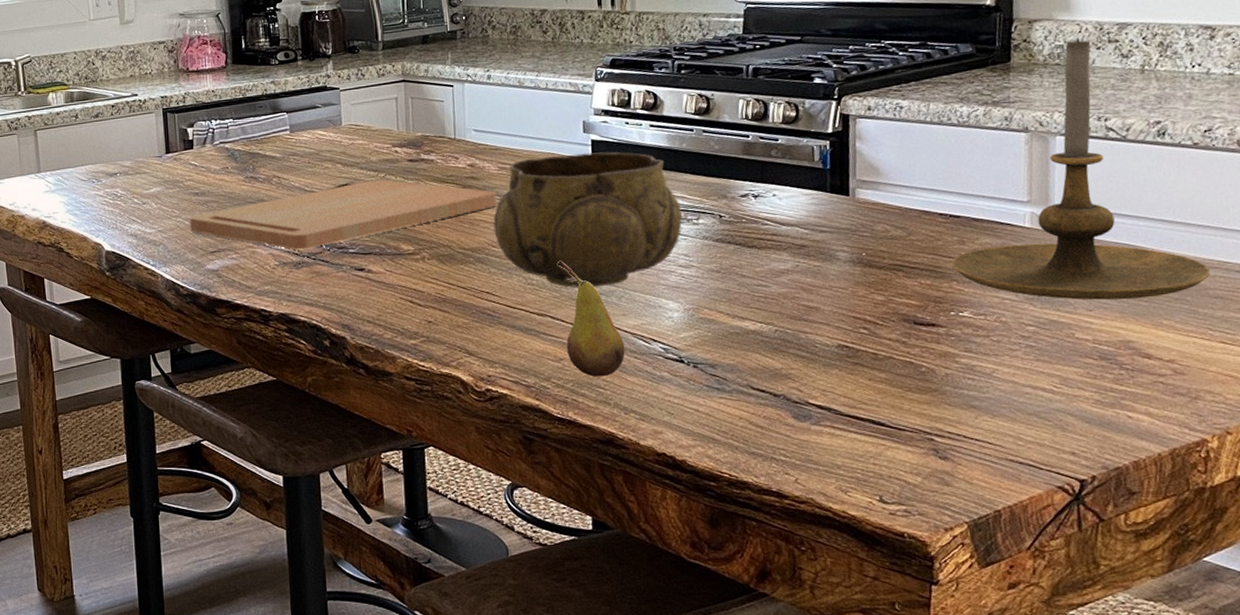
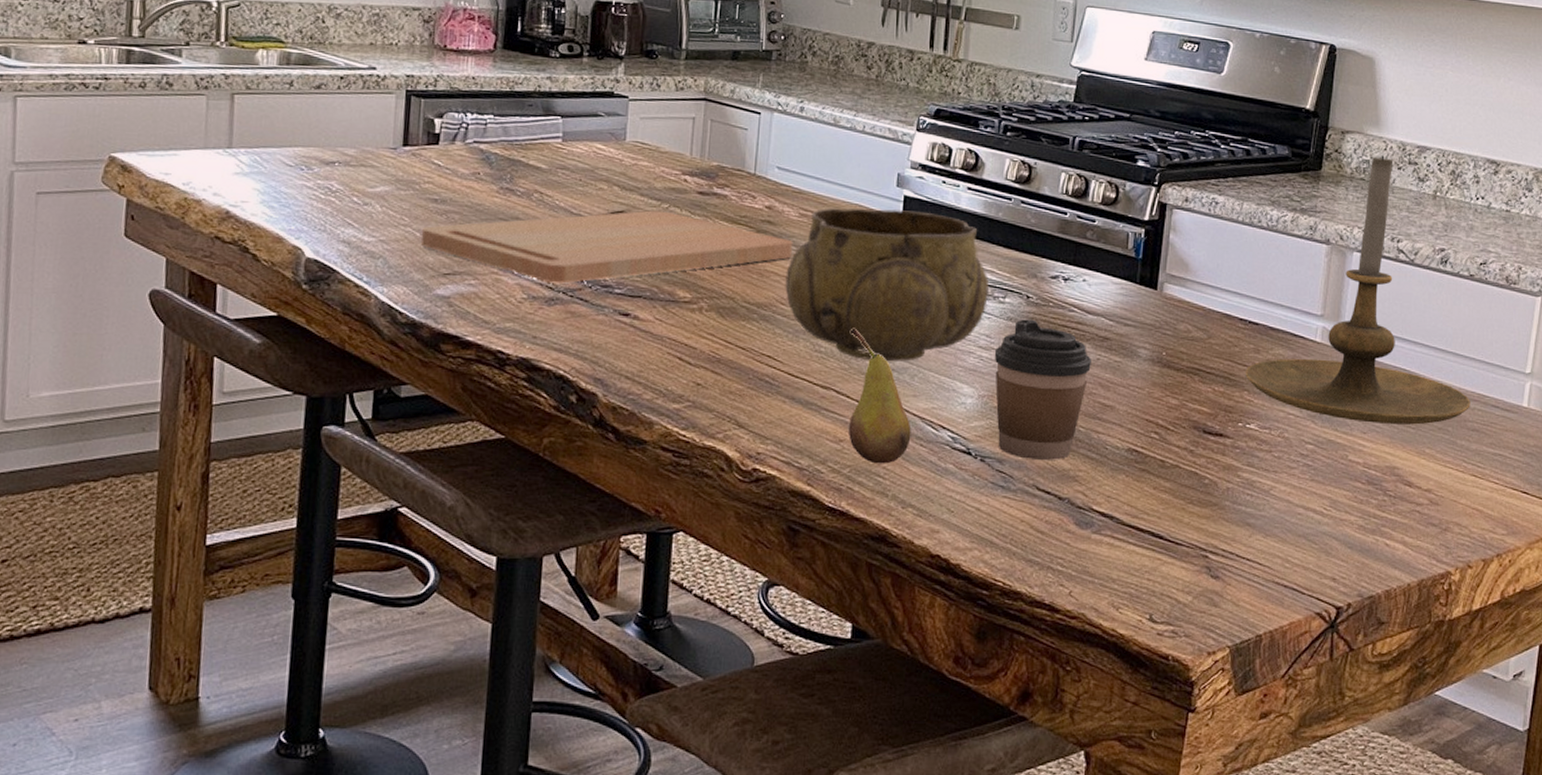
coffee cup: none [694,236,792,362] -> present [994,319,1093,460]

